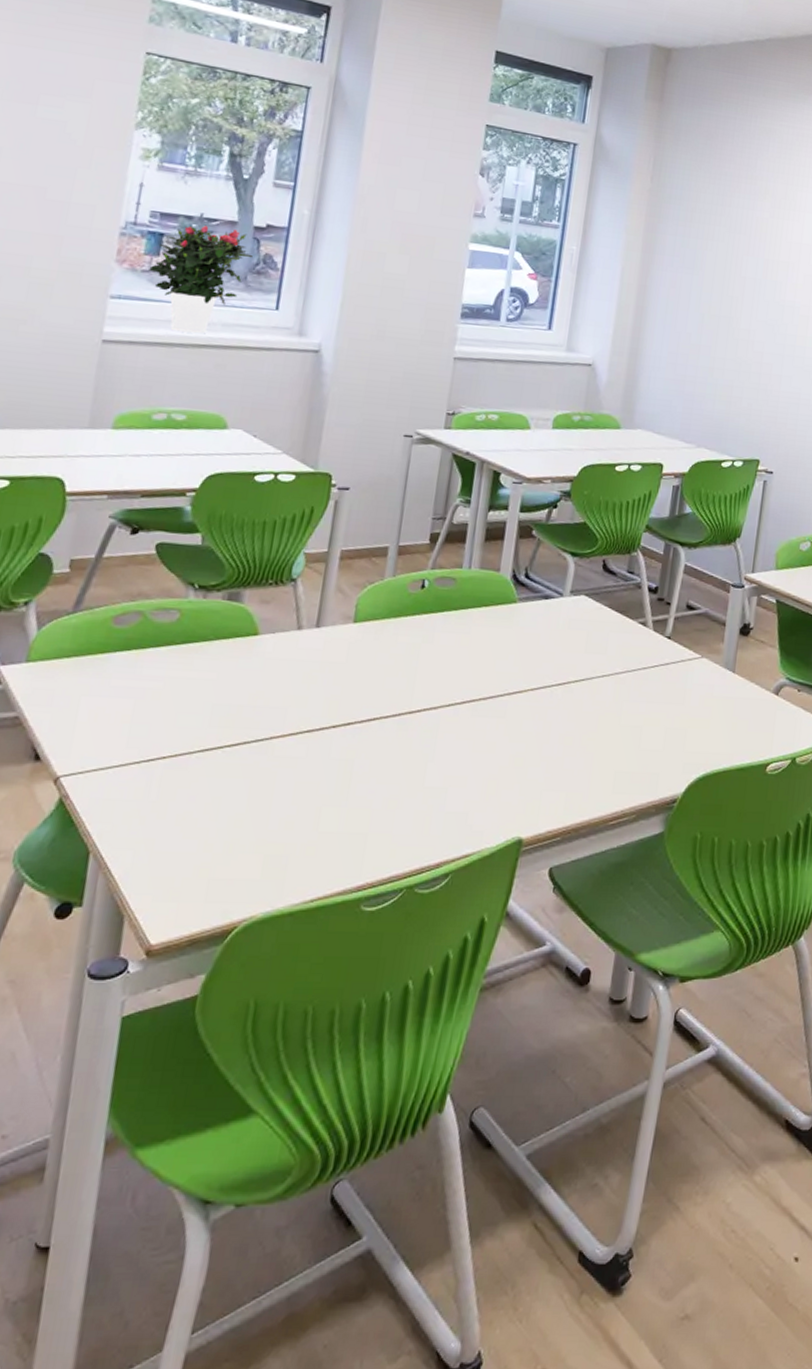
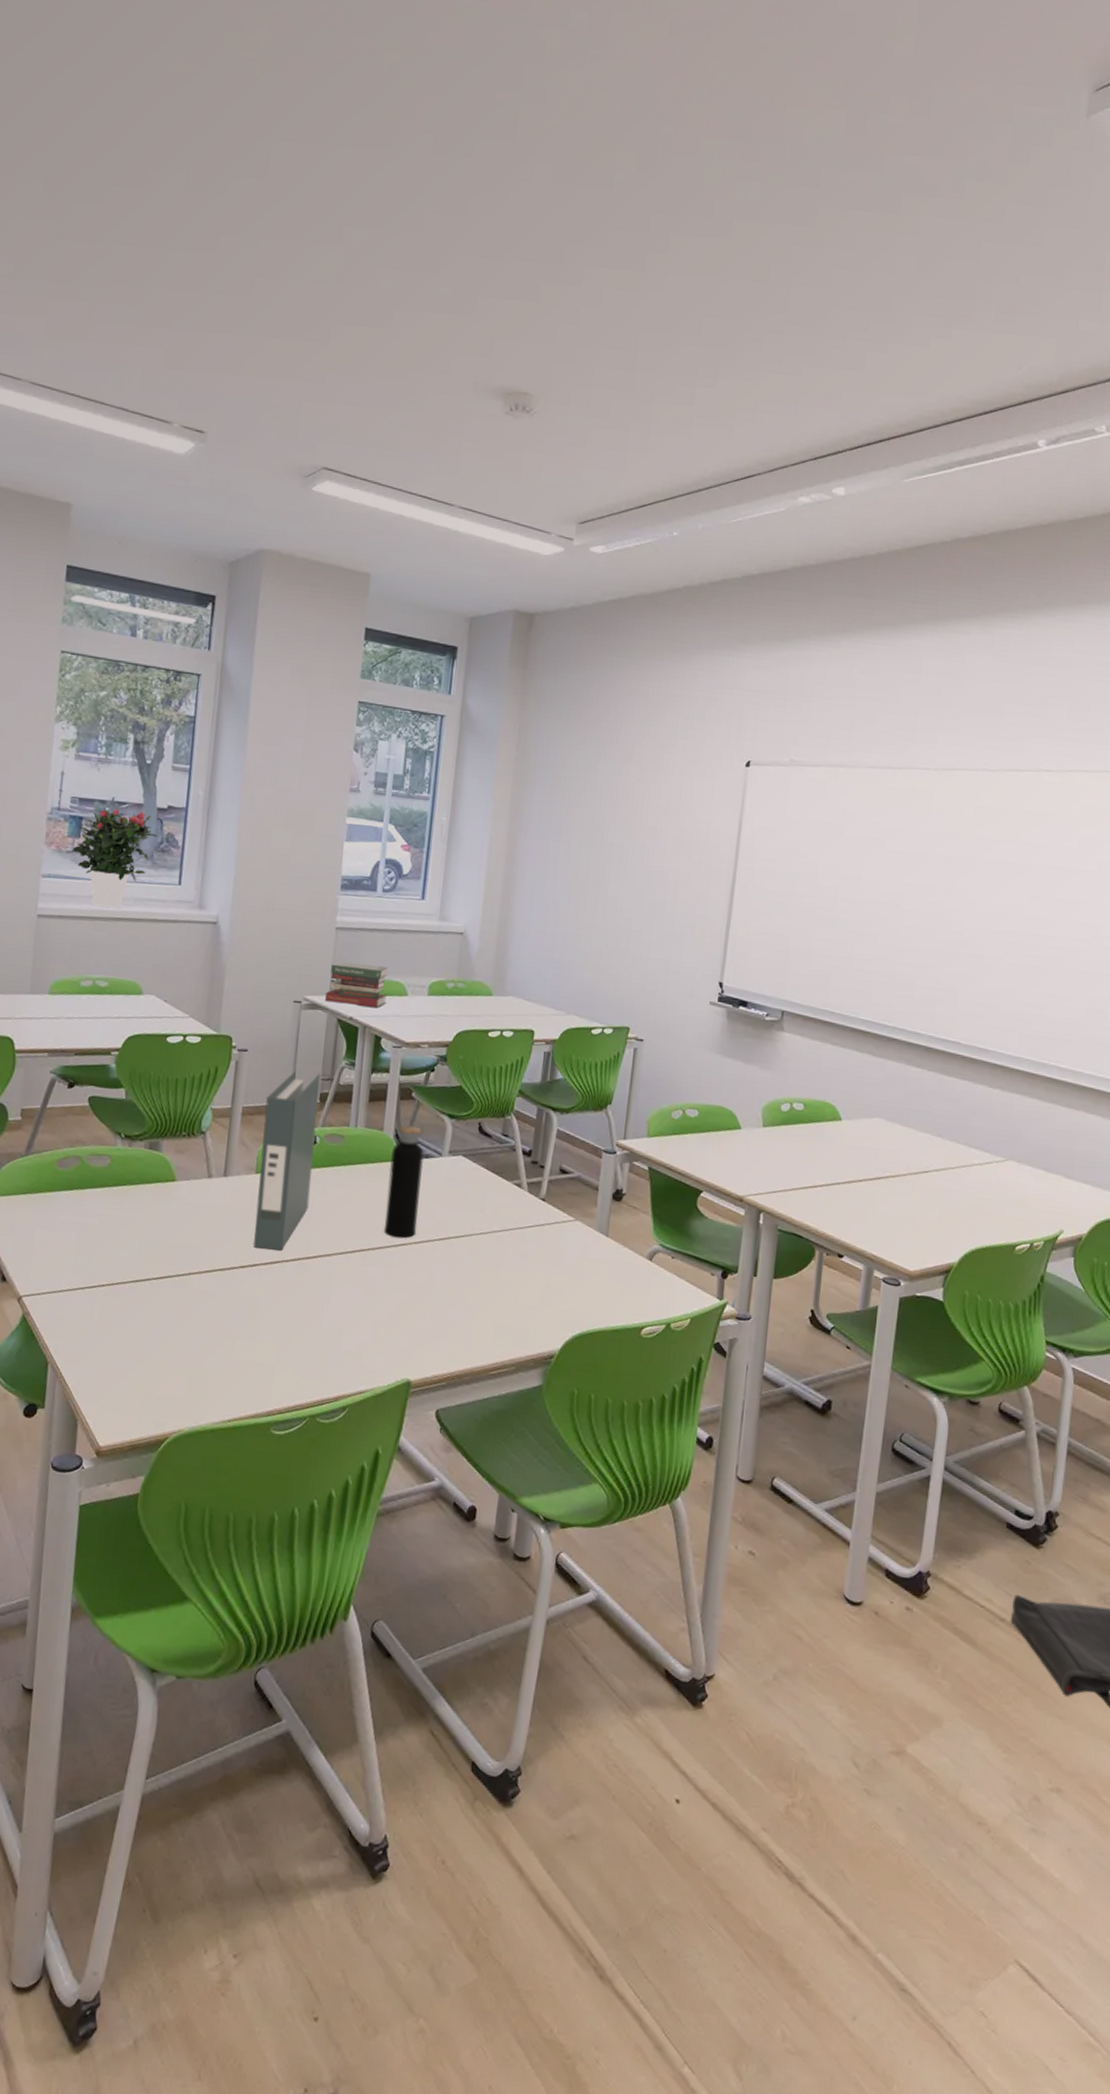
binder: none [348,509,432,706] -> present [253,1070,321,1251]
books: none [439,393,510,443] -> present [325,961,388,1009]
water bottle: none [497,557,545,686] -> present [383,1117,425,1239]

